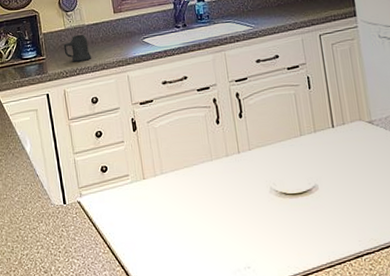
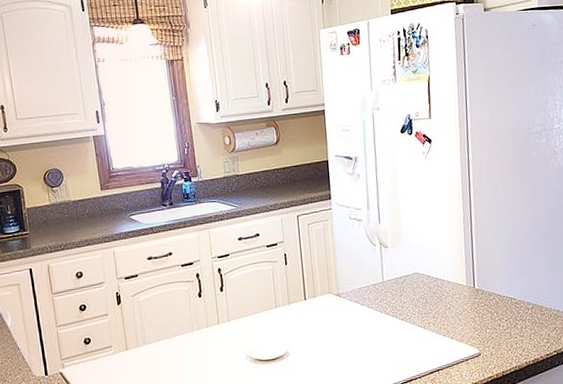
mug: present [63,34,92,62] -> none [48,210,77,238]

